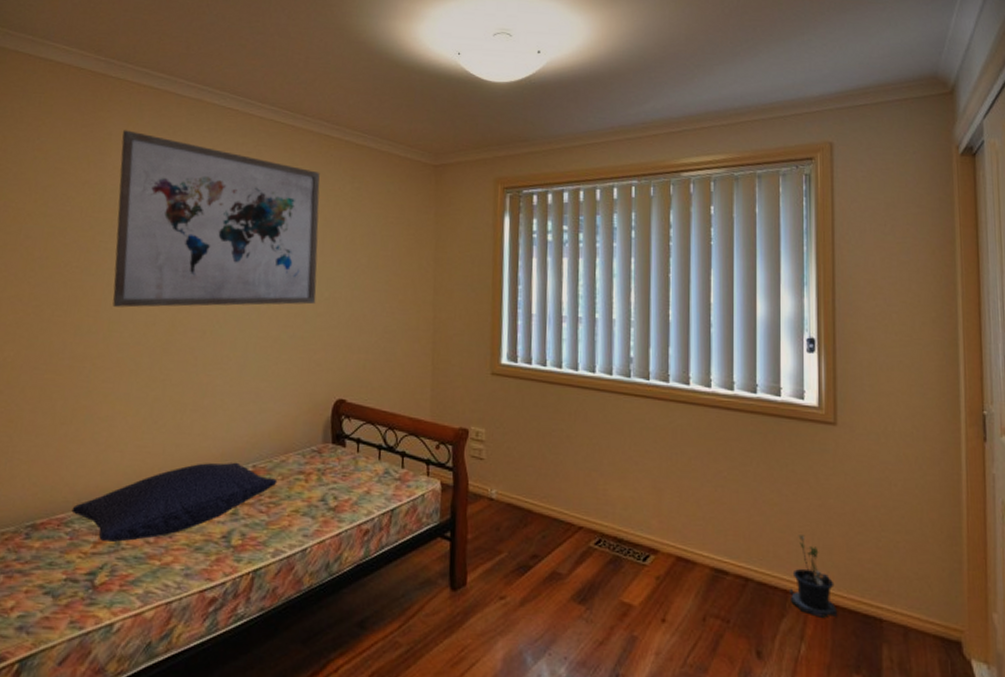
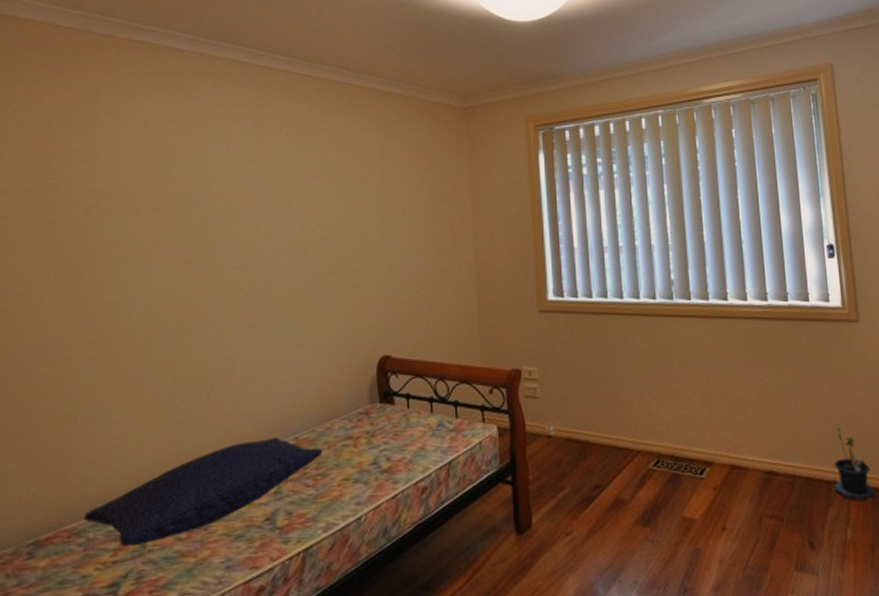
wall art: present [112,130,320,308] -> none [113,91,350,285]

